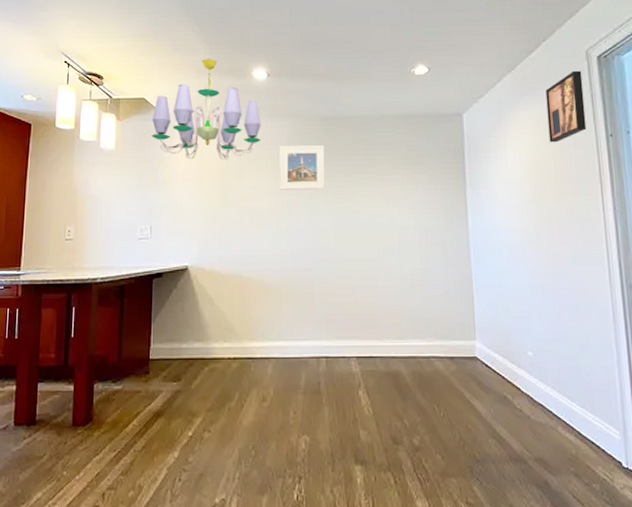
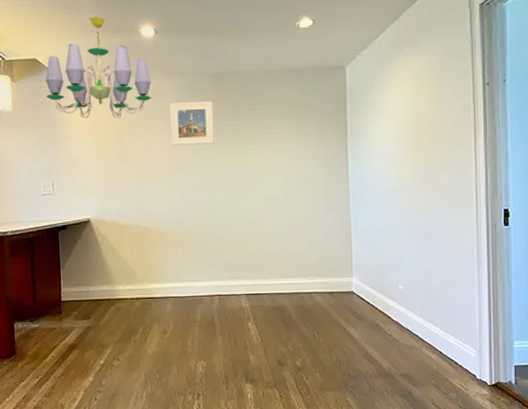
wall art: present [545,70,587,143] -> none [427,19,465,93]

